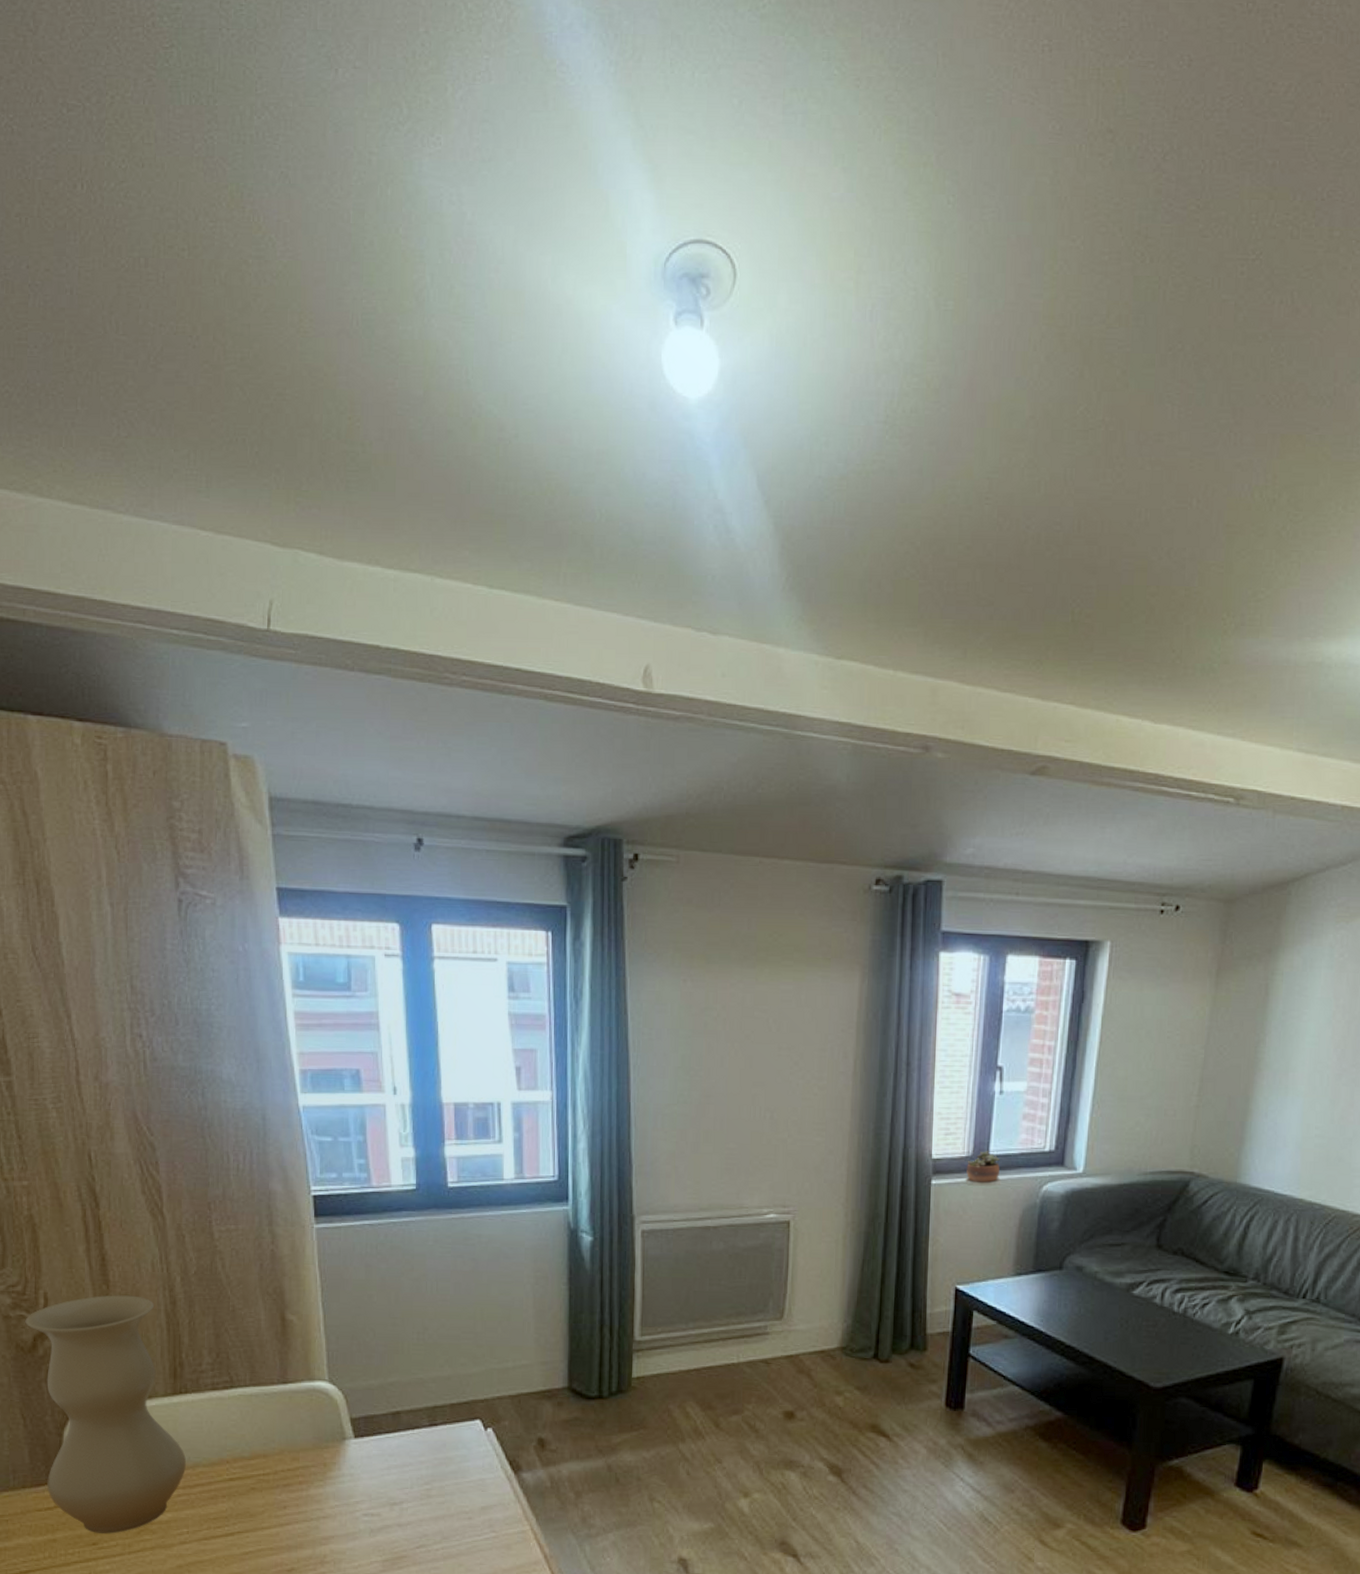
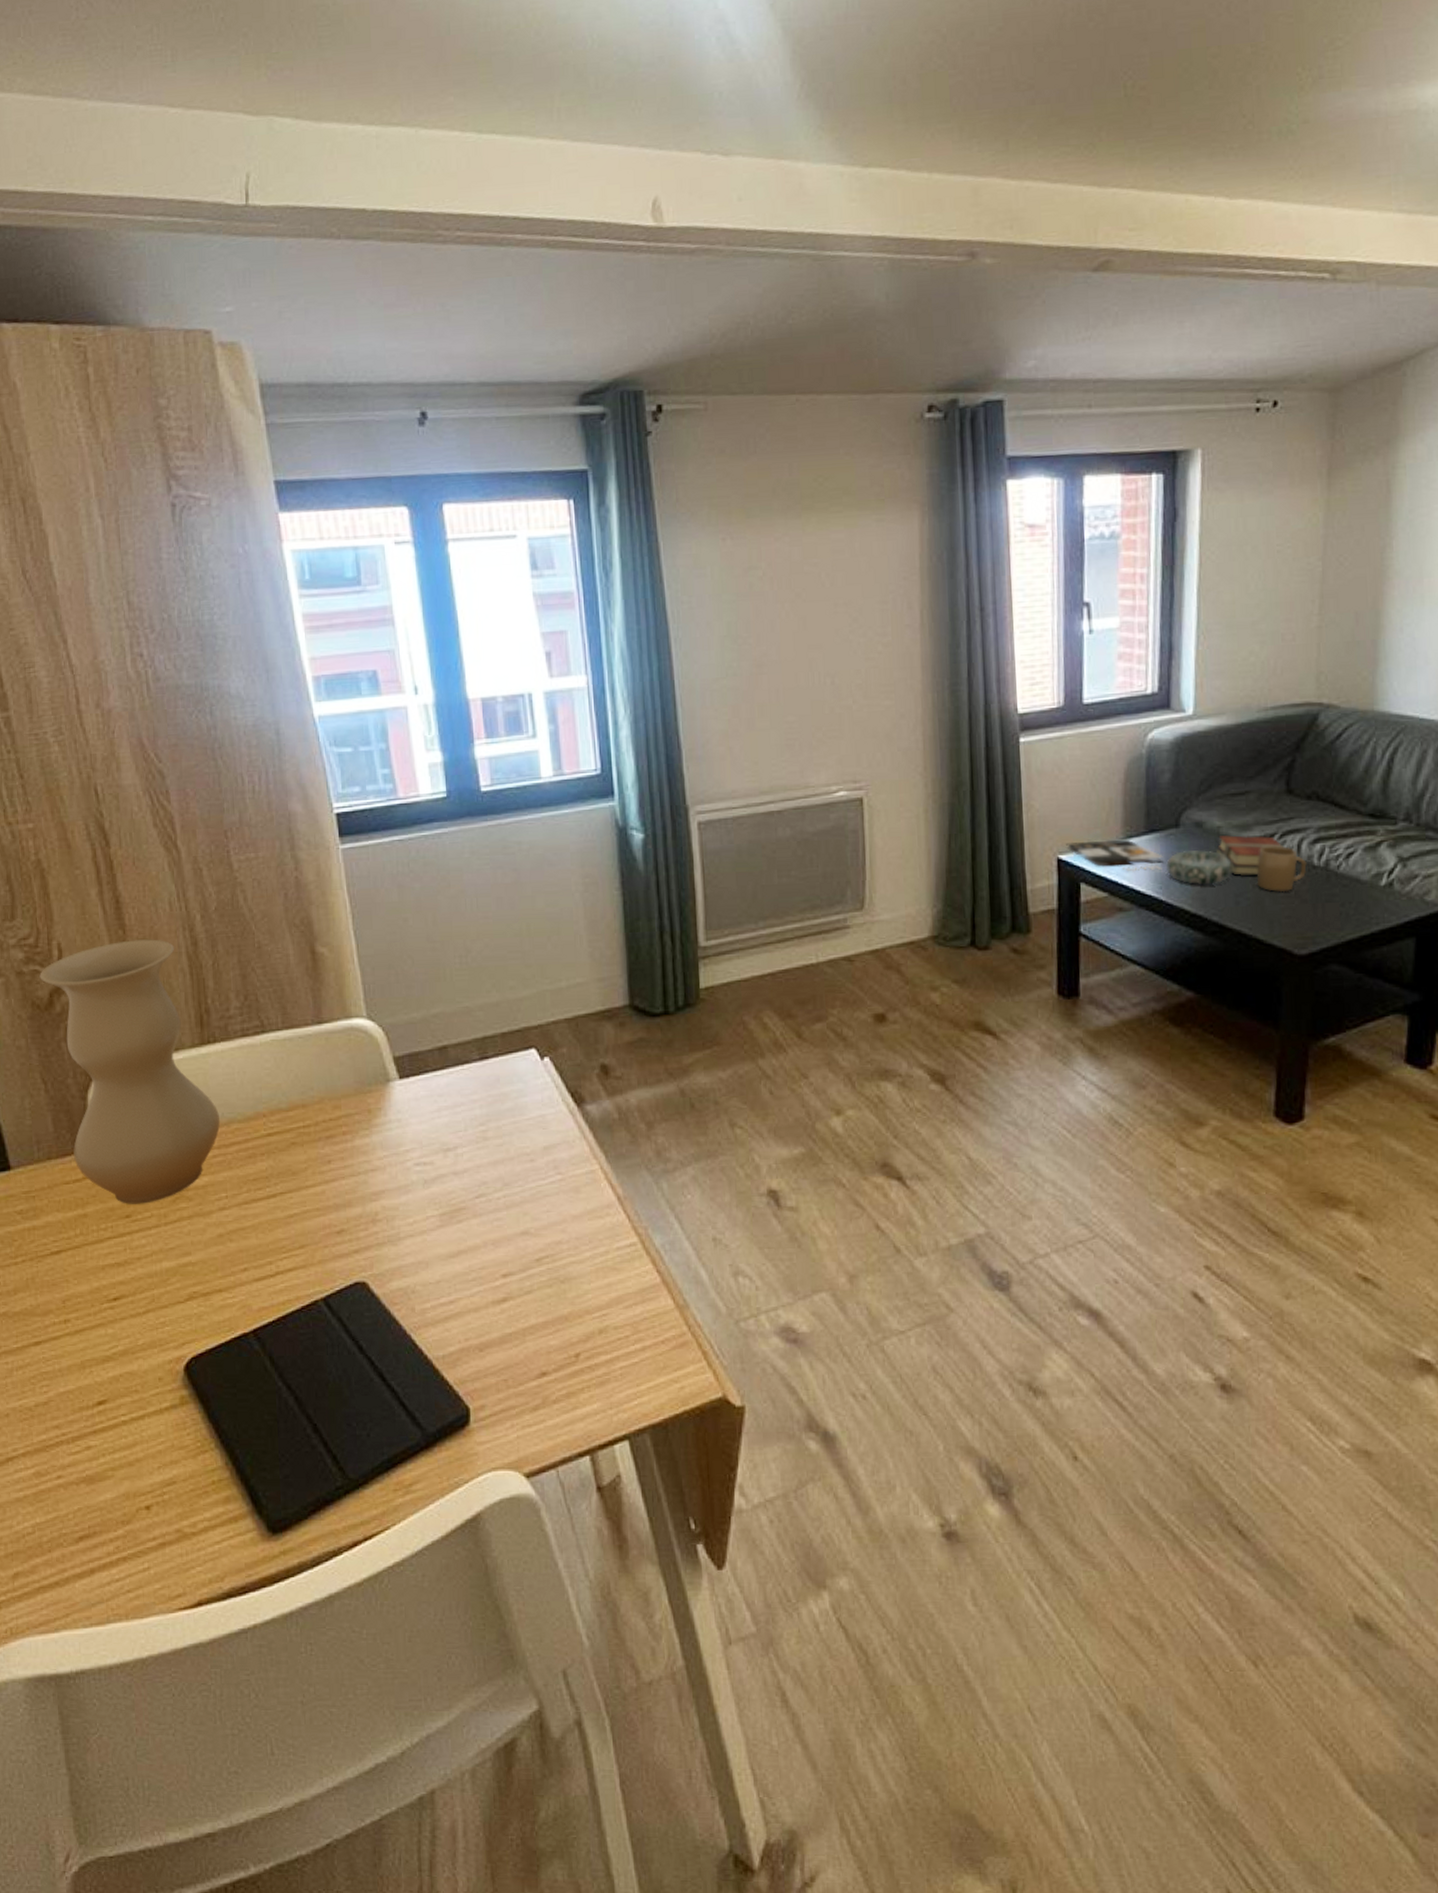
magazine: none [963,1275,1046,1306] -> present [1065,839,1163,872]
succulent plant: present [965,1150,1001,1186] -> none [1058,698,1100,740]
decorative bowl: none [1047,1290,1106,1322] -> present [1165,850,1234,885]
books: none [1091,1280,1160,1319] -> present [1215,835,1298,876]
mug: none [1124,1292,1168,1333] -> present [1256,845,1307,893]

